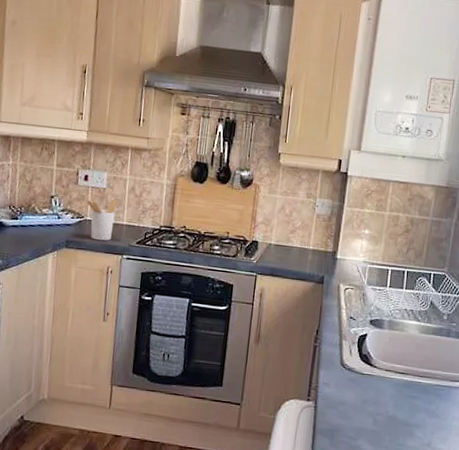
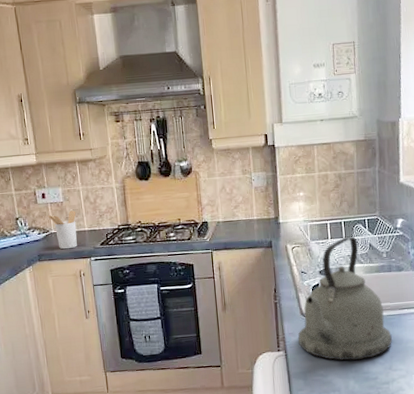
kettle: none [331,288,437,429] -> present [297,236,392,361]

